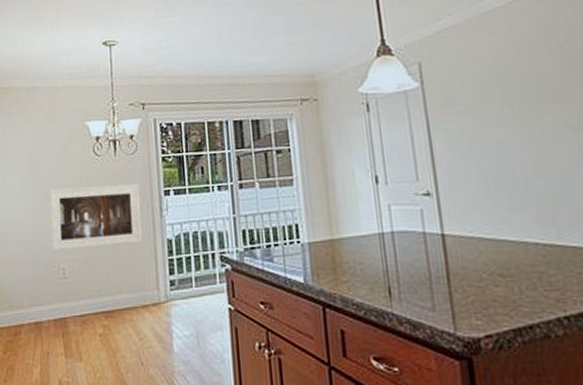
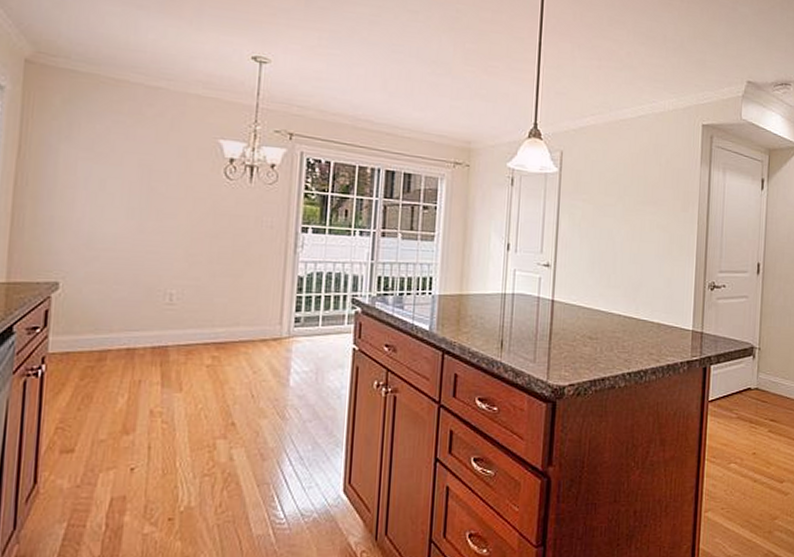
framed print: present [50,183,142,252] -> none [158,206,274,277]

